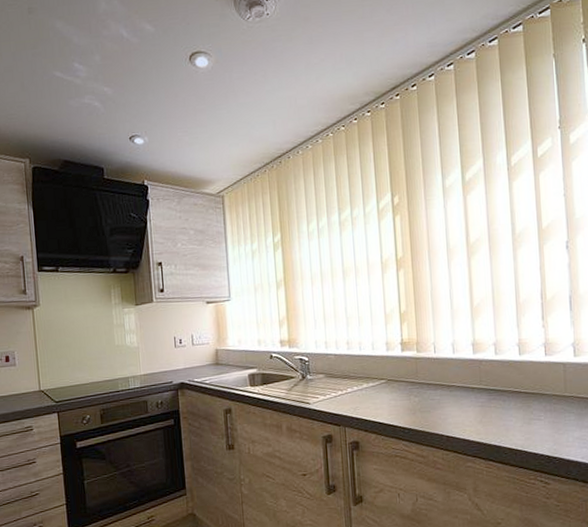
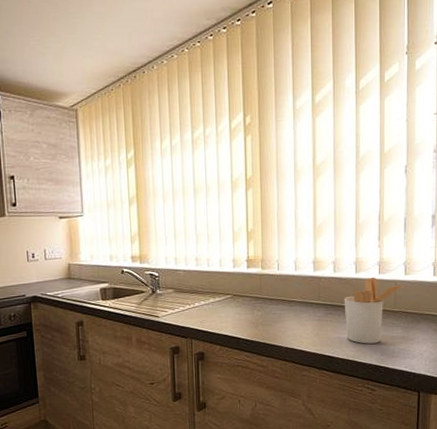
utensil holder: none [508,360,576,432] -> present [344,278,405,344]

